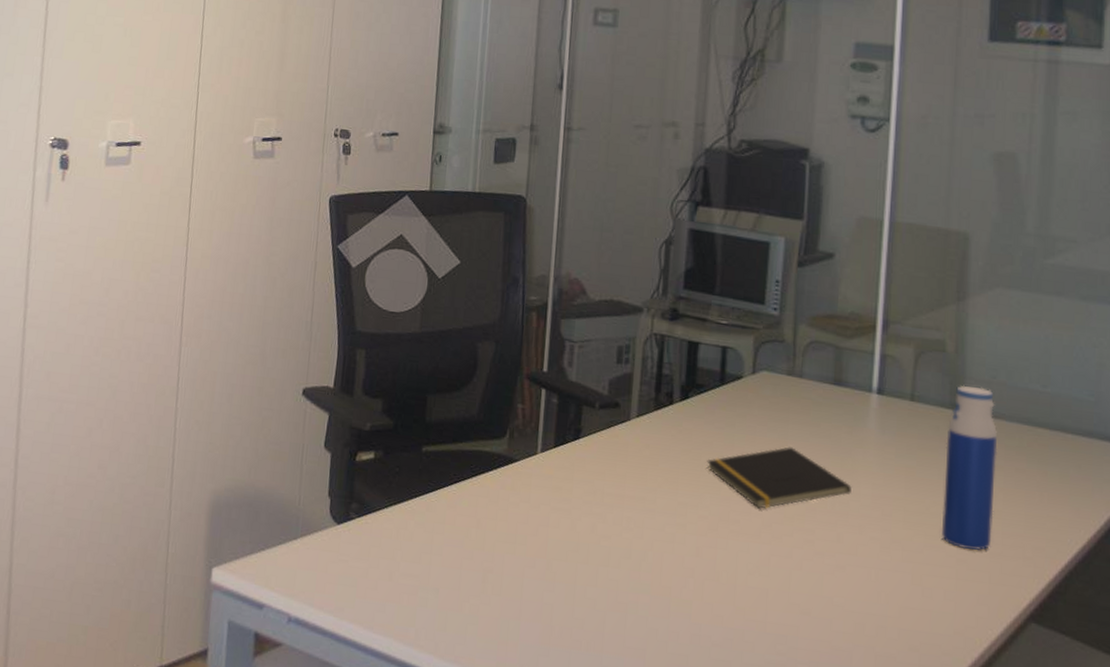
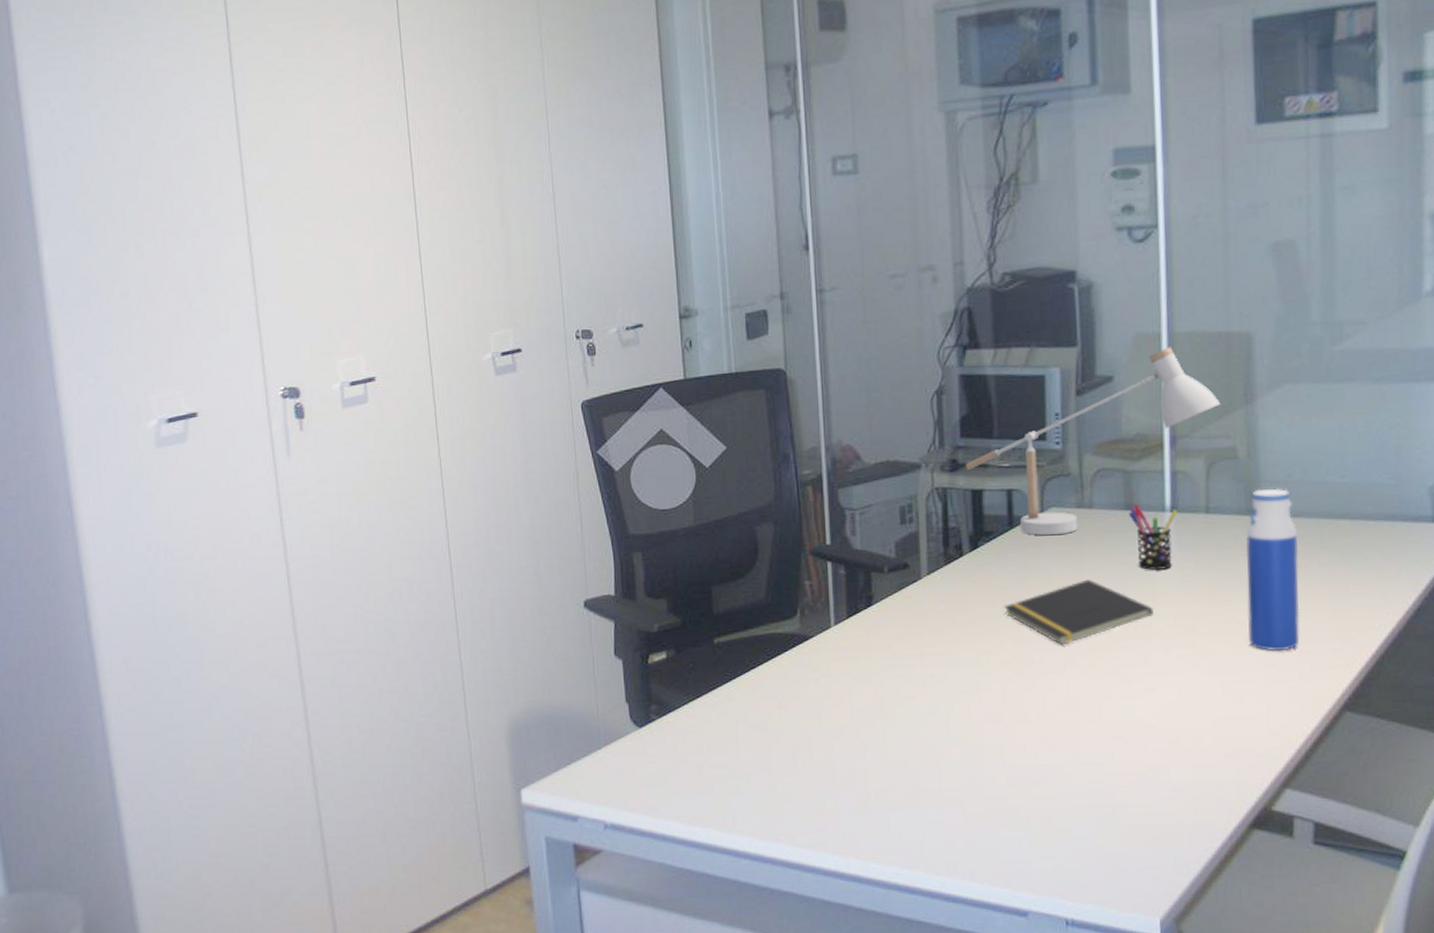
desk lamp: none [685,234,934,399] -> present [965,347,1221,536]
pen holder: none [836,380,884,450] -> present [1128,504,1178,570]

